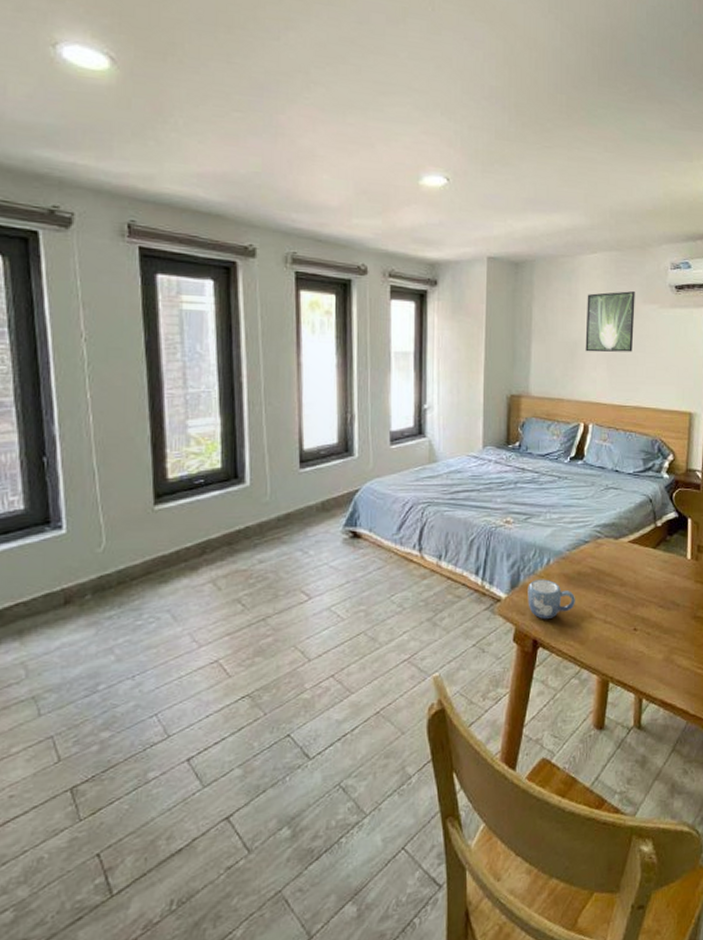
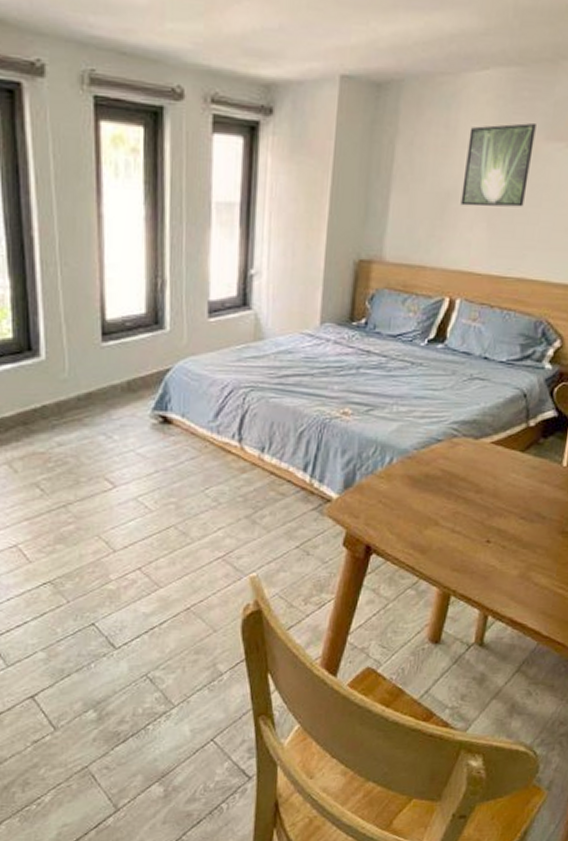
mug: present [528,579,576,619] -> none [362,480,421,524]

